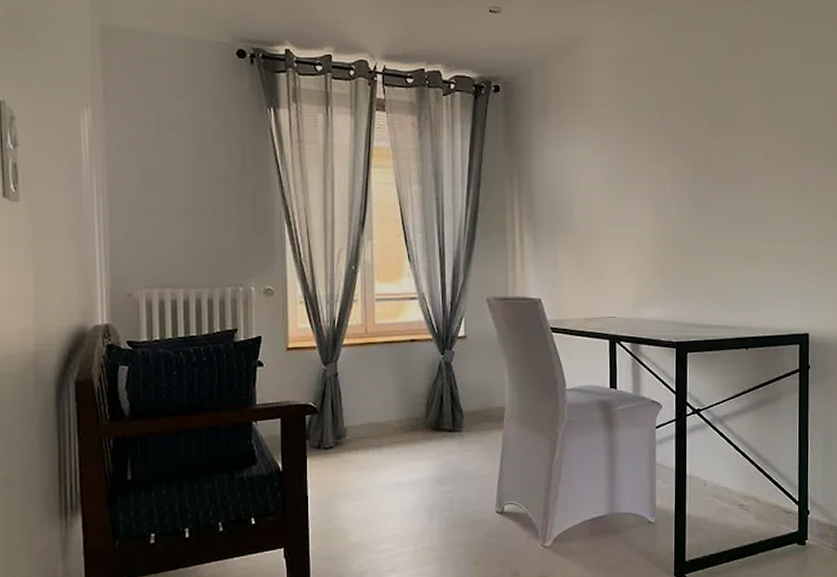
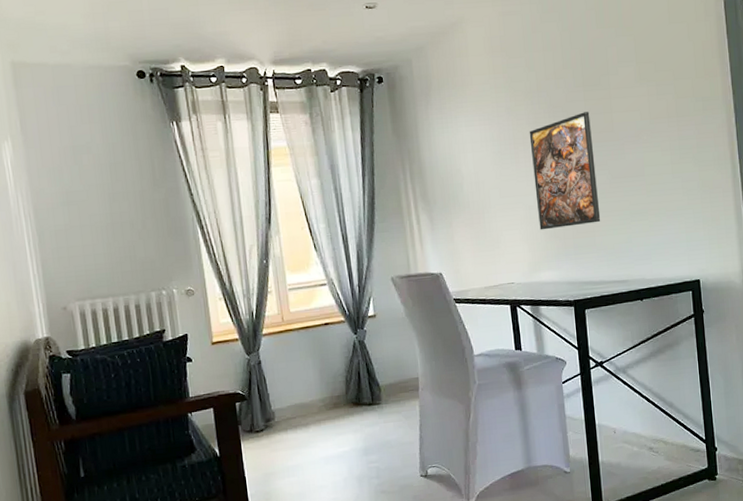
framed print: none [647,146,713,265] -> present [529,112,601,230]

